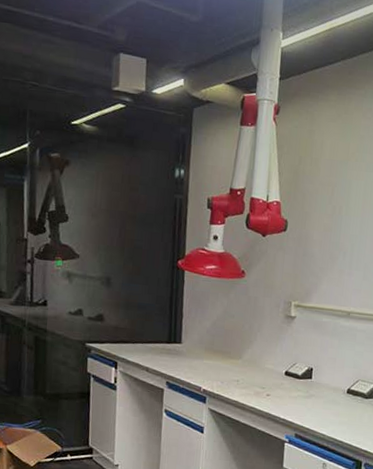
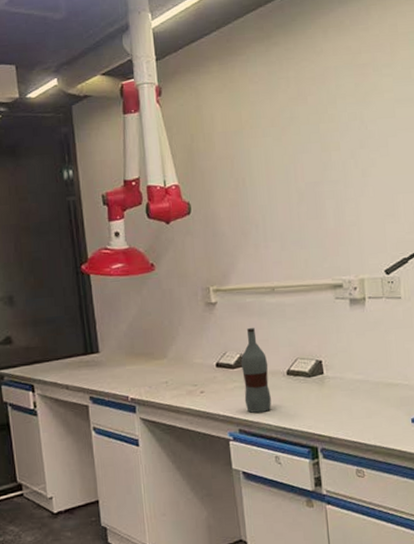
bottle: none [305,345,332,423] -> present [241,328,272,413]

